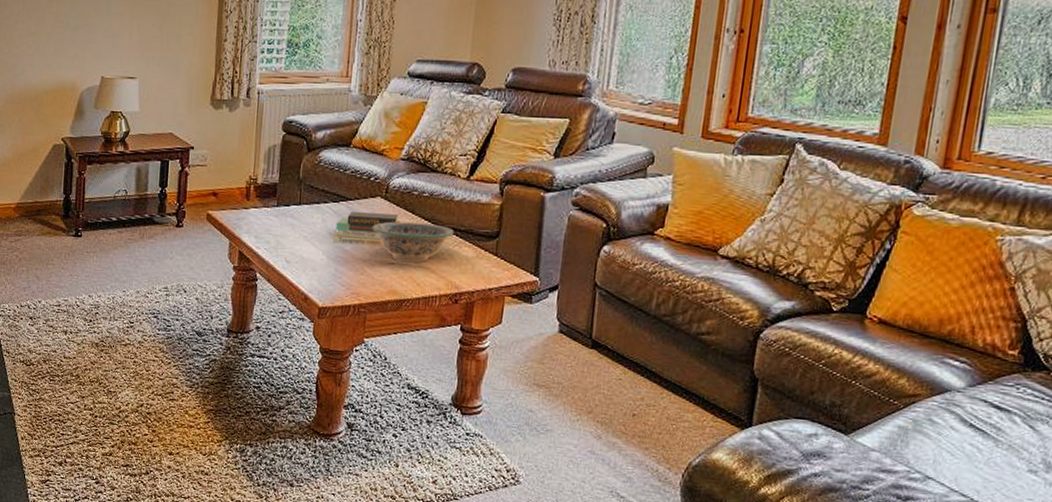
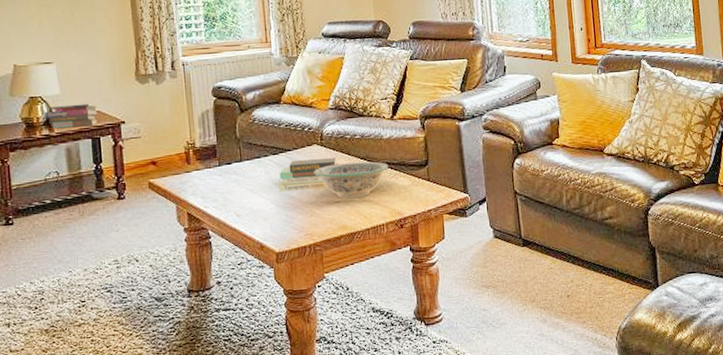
books: none [122,123,173,148] -> present [44,103,99,129]

